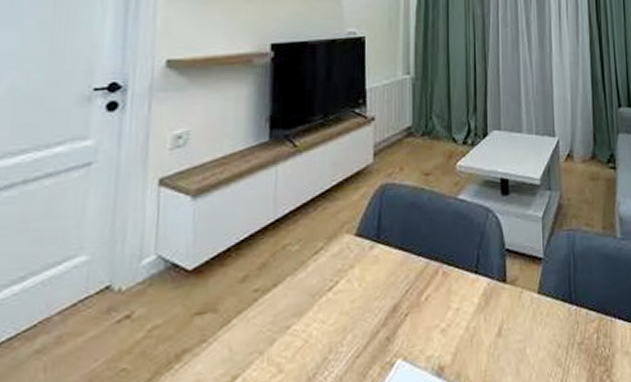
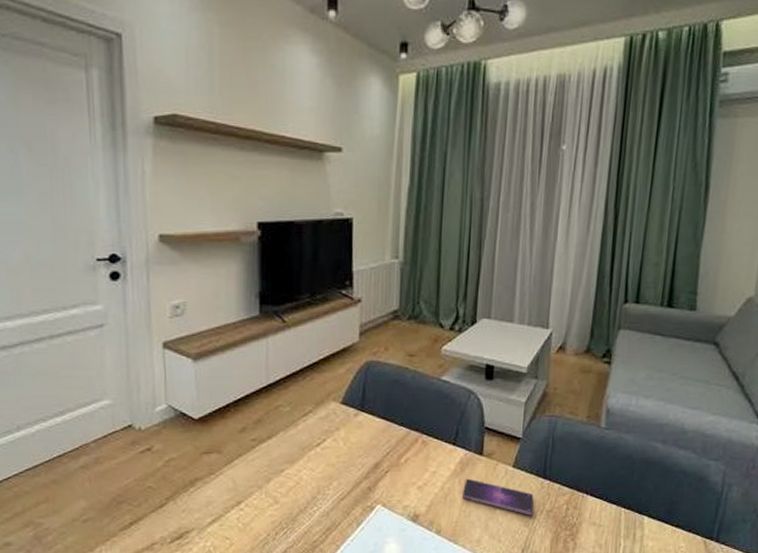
smartphone: none [489,312,565,352] -> present [463,478,534,515]

